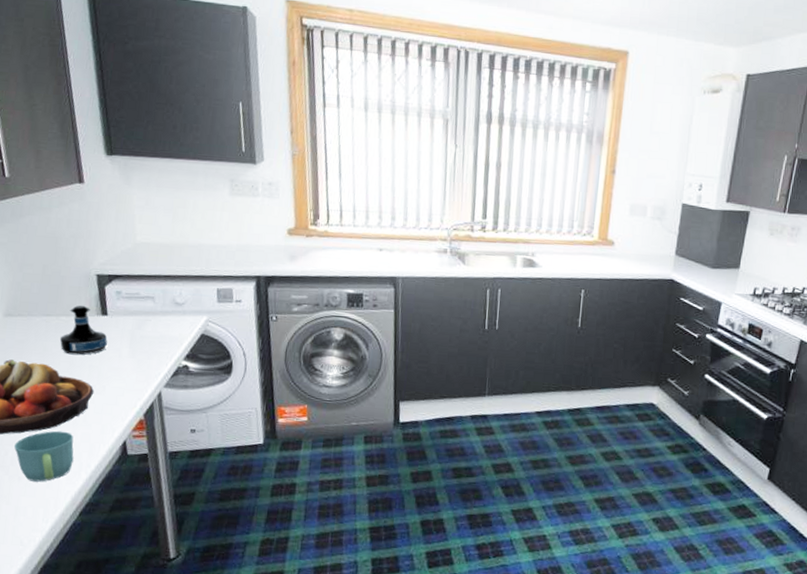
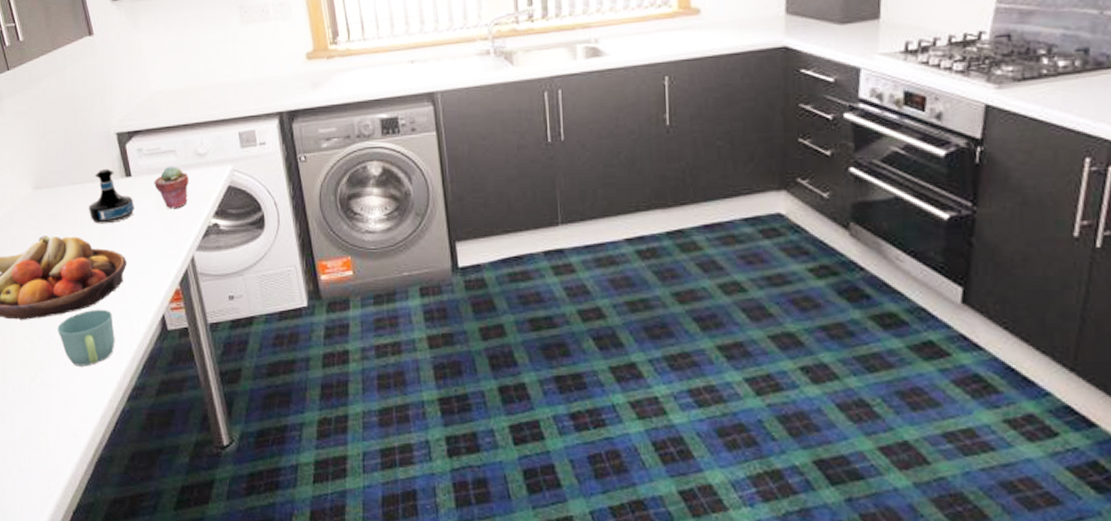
potted succulent: none [129,310,165,349] -> present [154,166,189,209]

